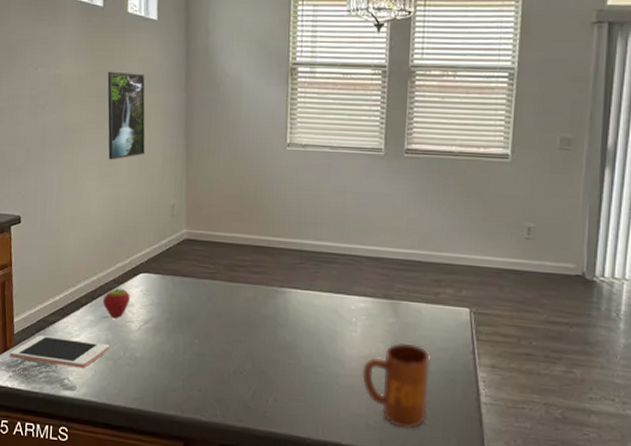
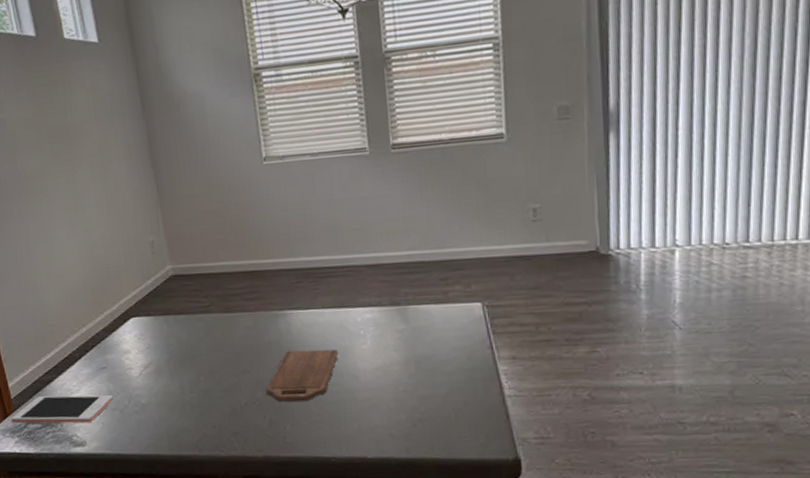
fruit: present [102,287,130,319] -> none [96,336,125,369]
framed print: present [107,71,145,160] -> none [55,105,112,204]
cutting board: none [255,327,330,379] -> present [266,349,339,402]
mug: present [362,342,430,429] -> none [378,347,452,433]

